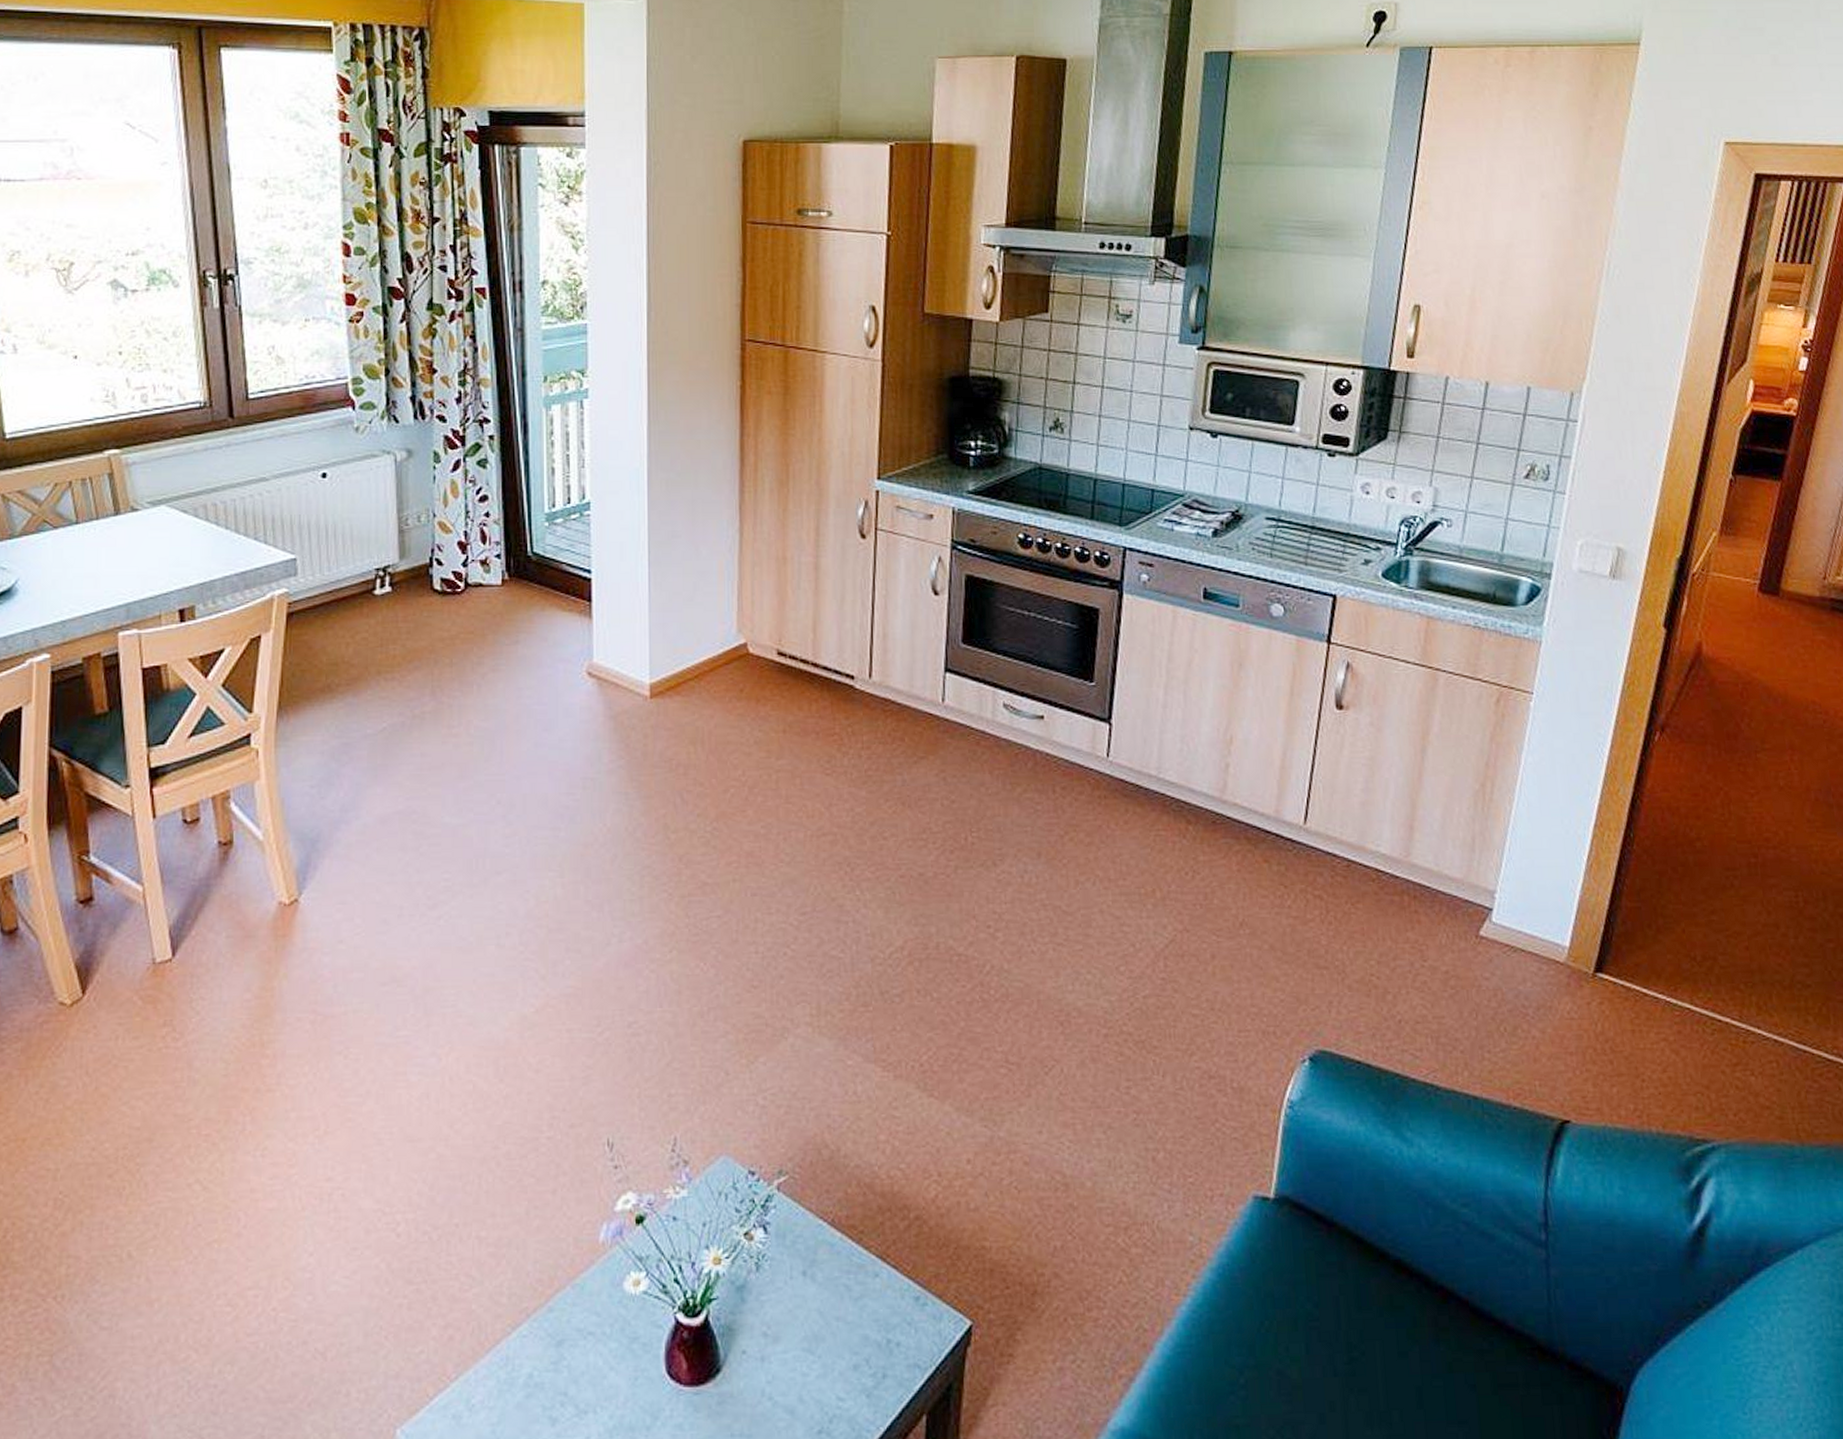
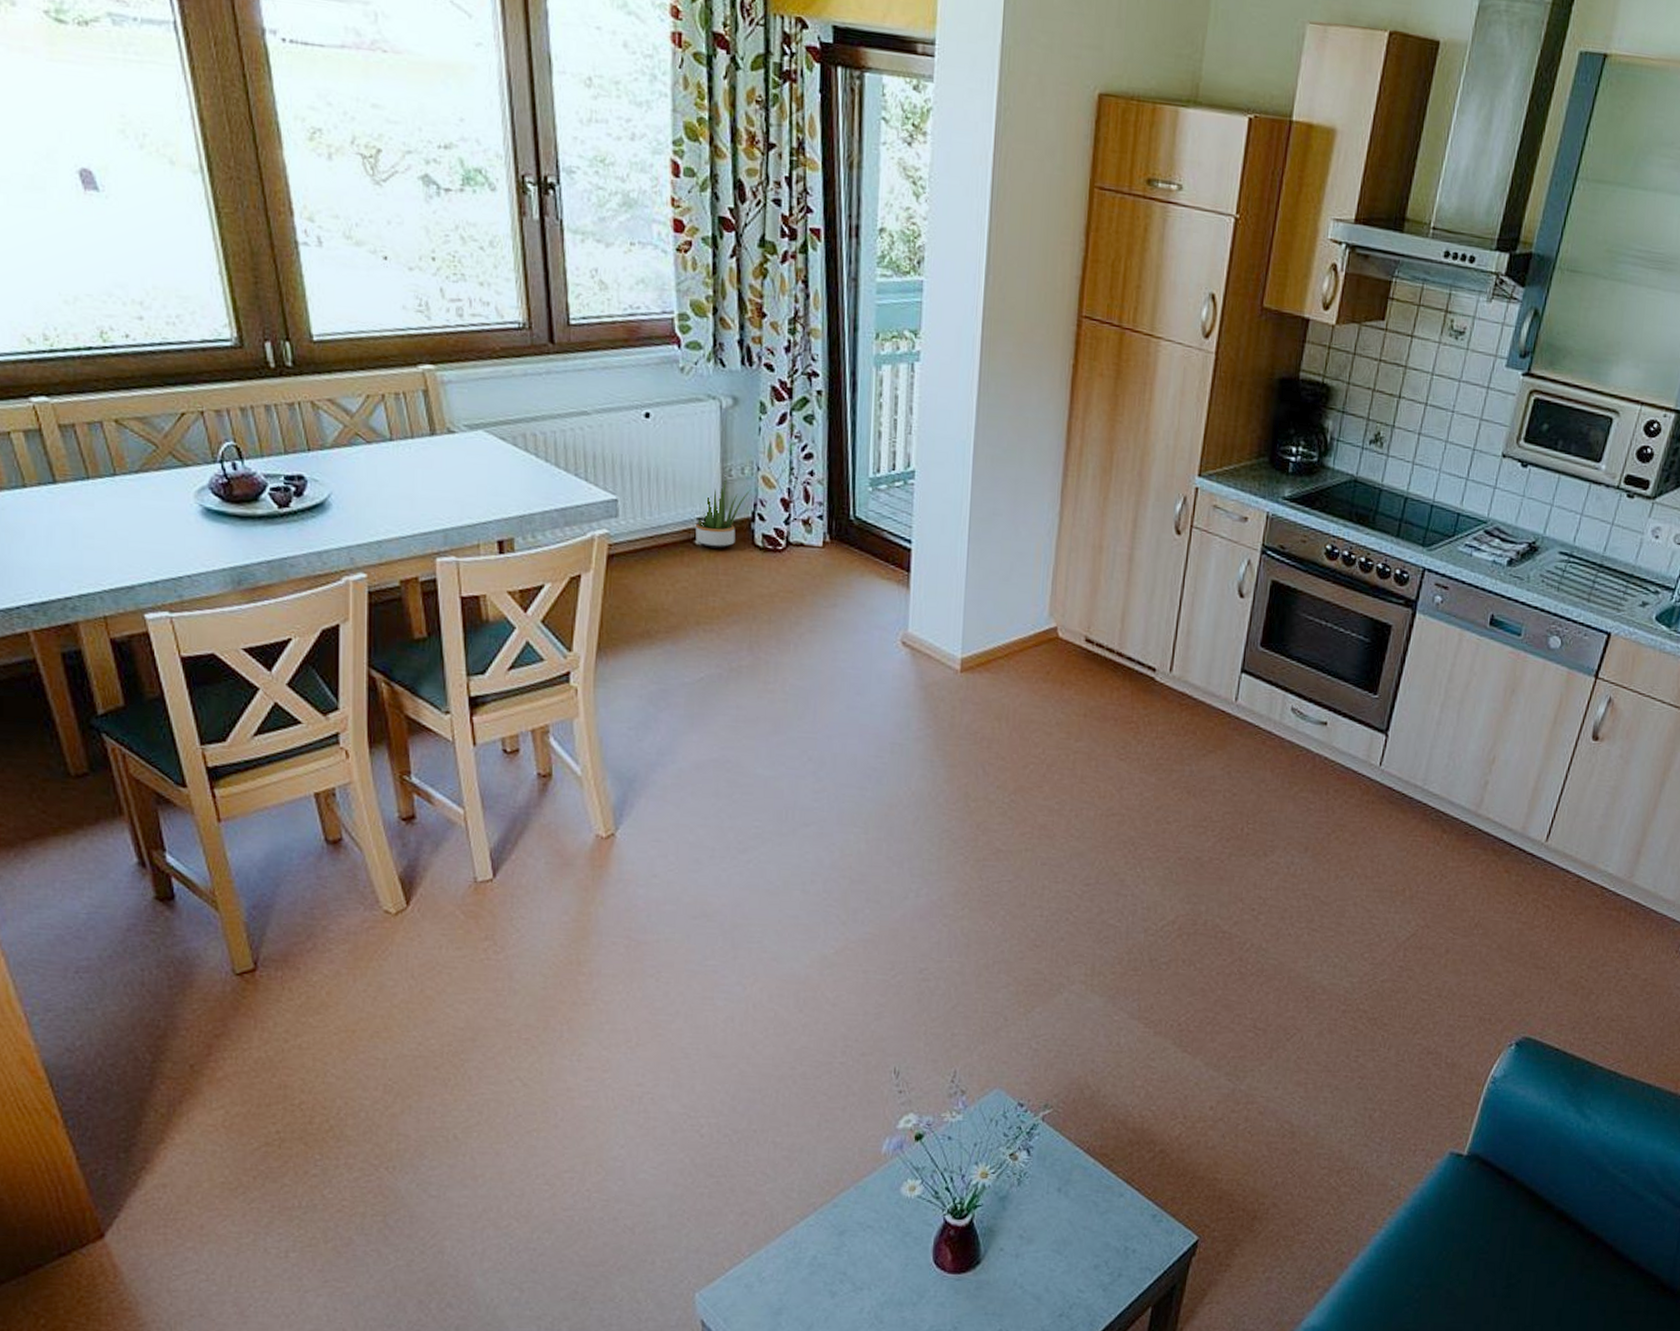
potted plant: none [374,527,428,597] -> present [695,478,752,549]

